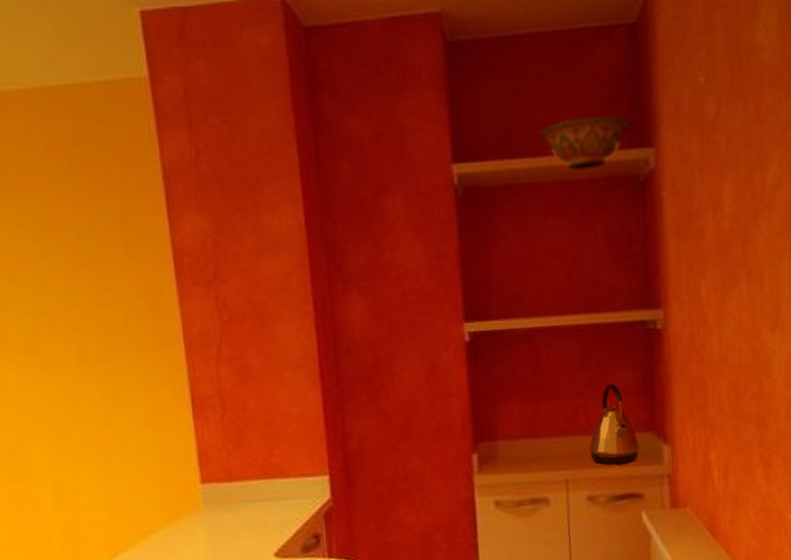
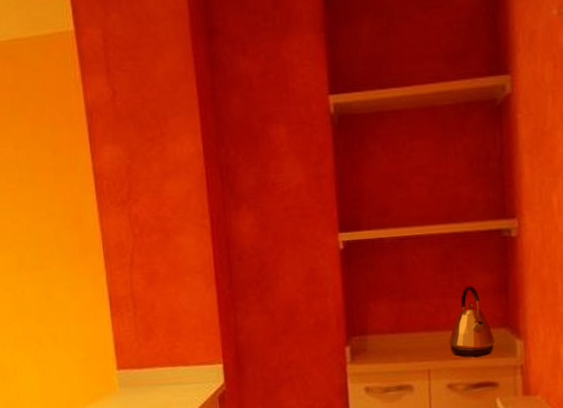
decorative bowl: present [539,116,633,171] -> none [405,48,491,98]

